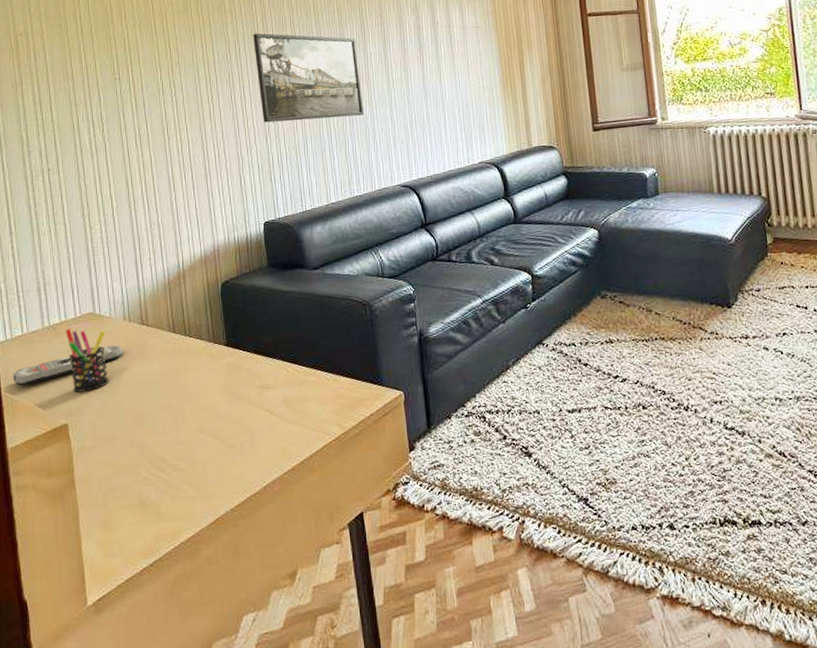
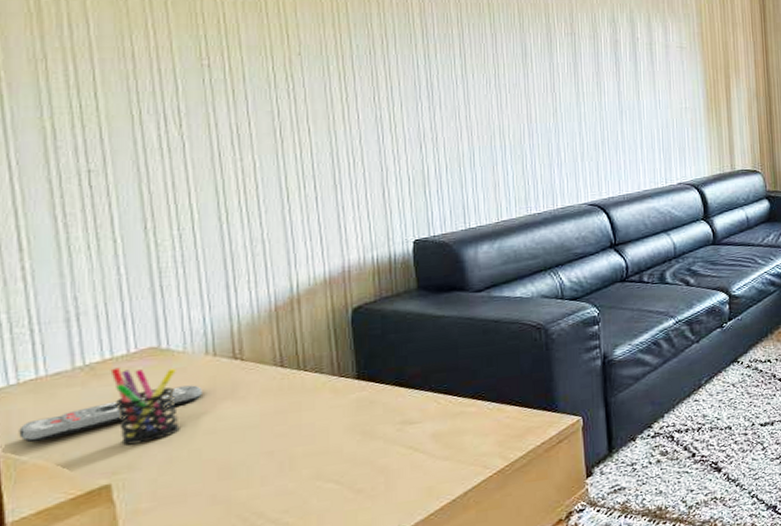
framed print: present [253,33,365,123] -> none [407,28,548,130]

